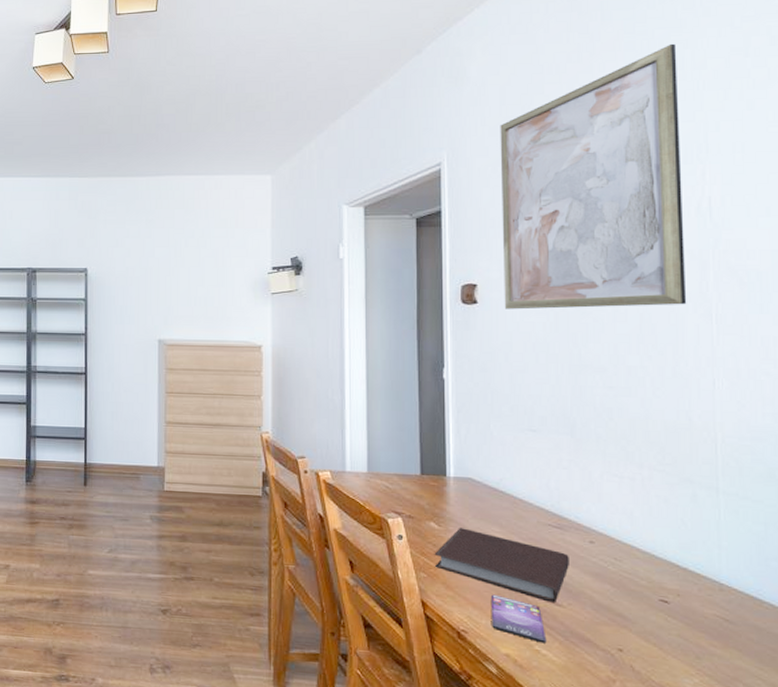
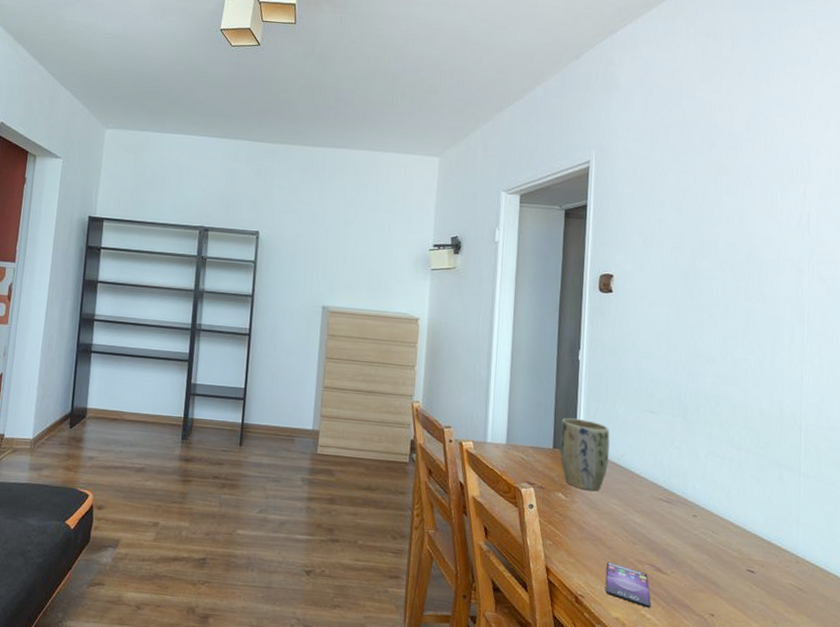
plant pot: none [428,441,485,519] -> present [560,418,610,492]
notebook: present [434,528,569,603] -> none [559,499,675,571]
wall art: present [500,43,687,310] -> none [635,75,790,307]

